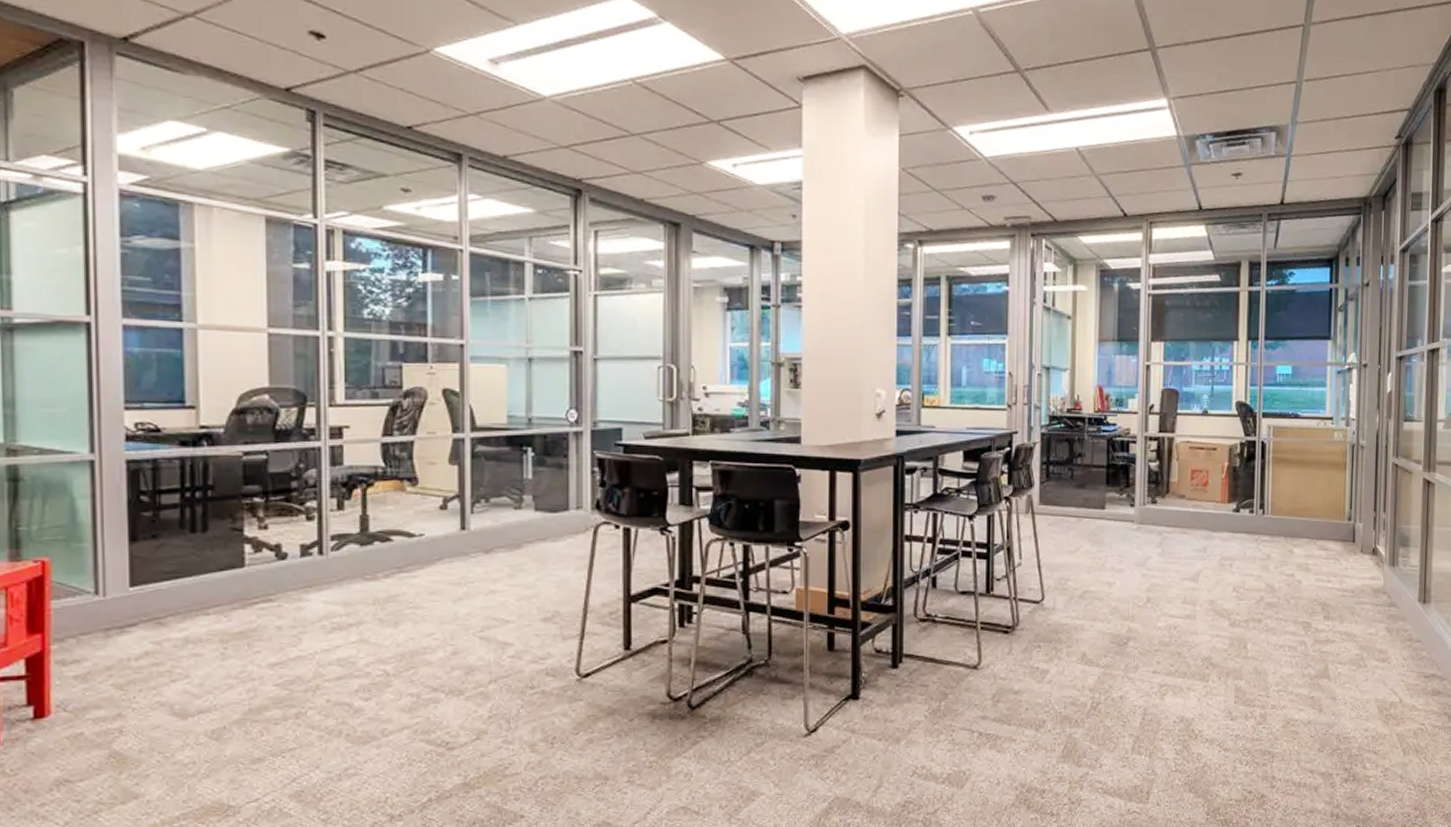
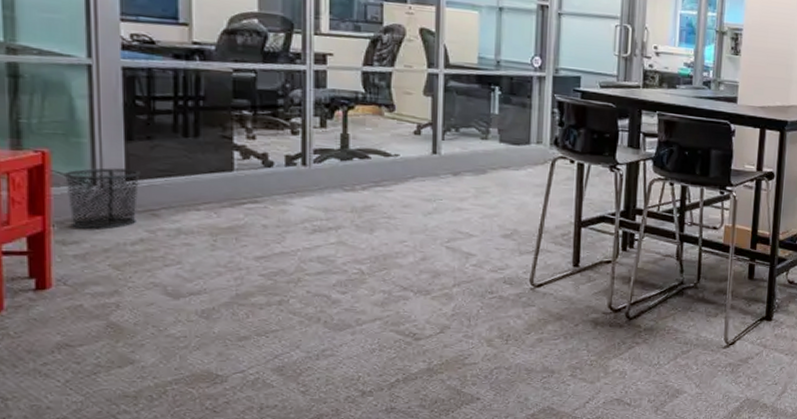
waste bin: none [64,573,145,645] -> present [63,168,141,229]

